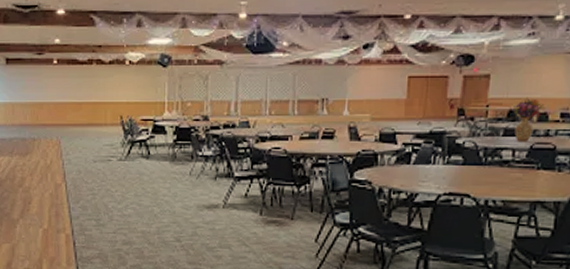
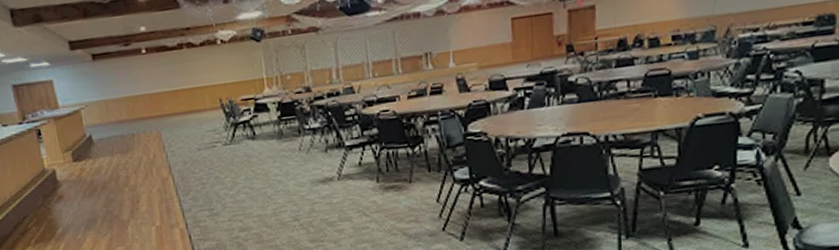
flower arrangement: present [513,97,543,143] -> none [623,23,653,72]

